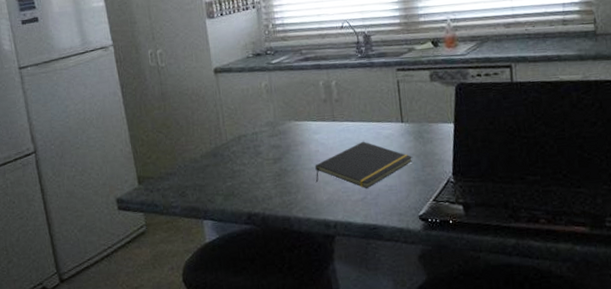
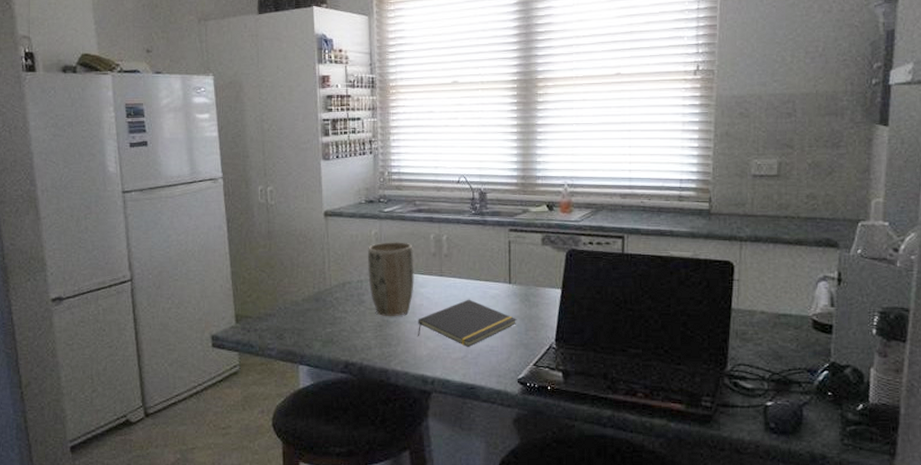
plant pot: none [260,91,308,165] -> present [368,242,414,316]

